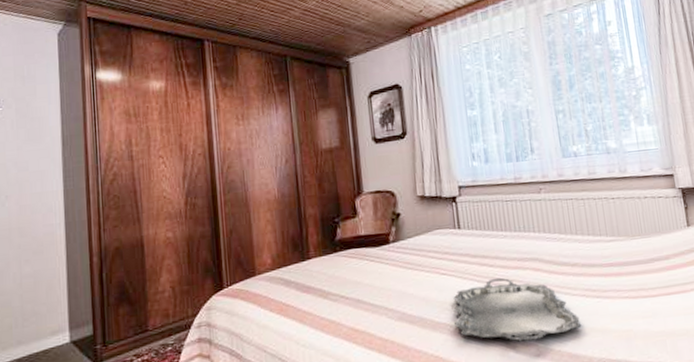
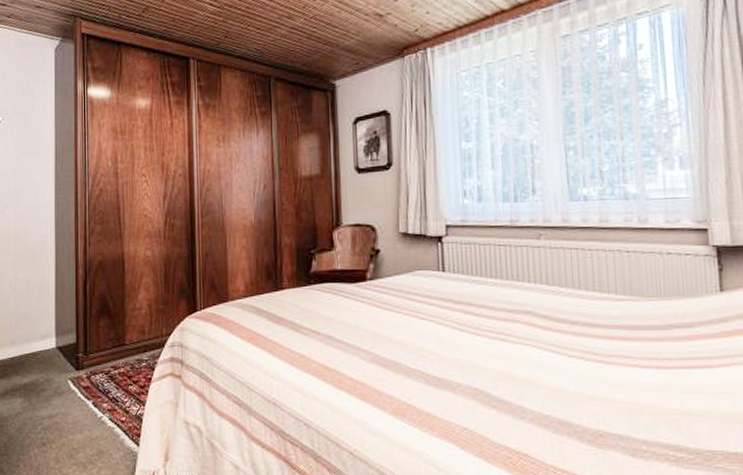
serving tray: present [453,277,582,342] -> none [431,328,578,400]

